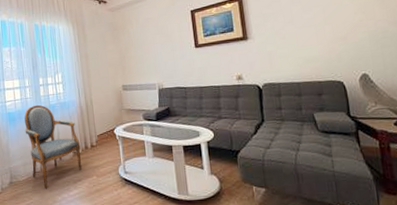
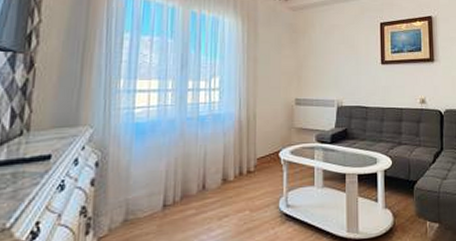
armchair: present [24,104,82,189] -> none [157,115,233,229]

